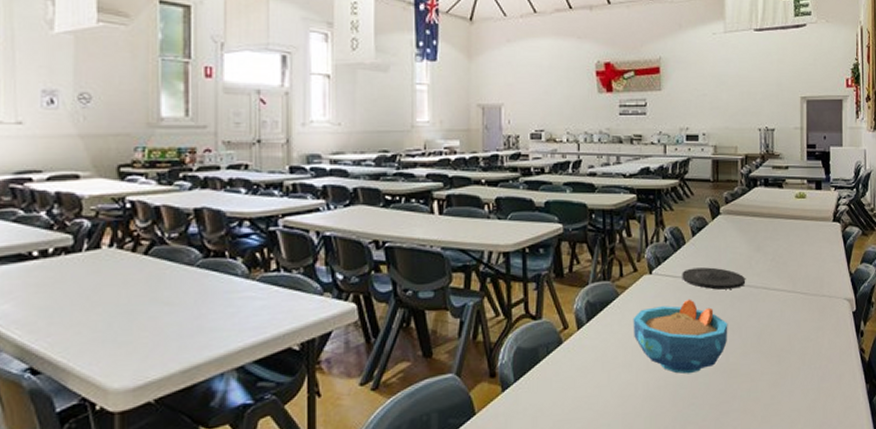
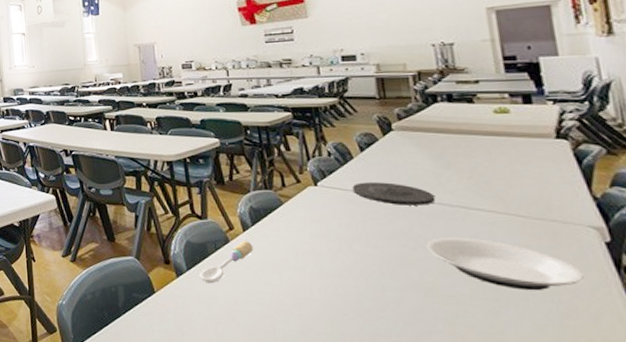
spoon: none [527,340,586,393] -> present [199,241,254,283]
bowl: present [633,299,728,374] -> none [300,212,419,287]
plate: none [735,317,837,361] -> present [426,238,584,291]

